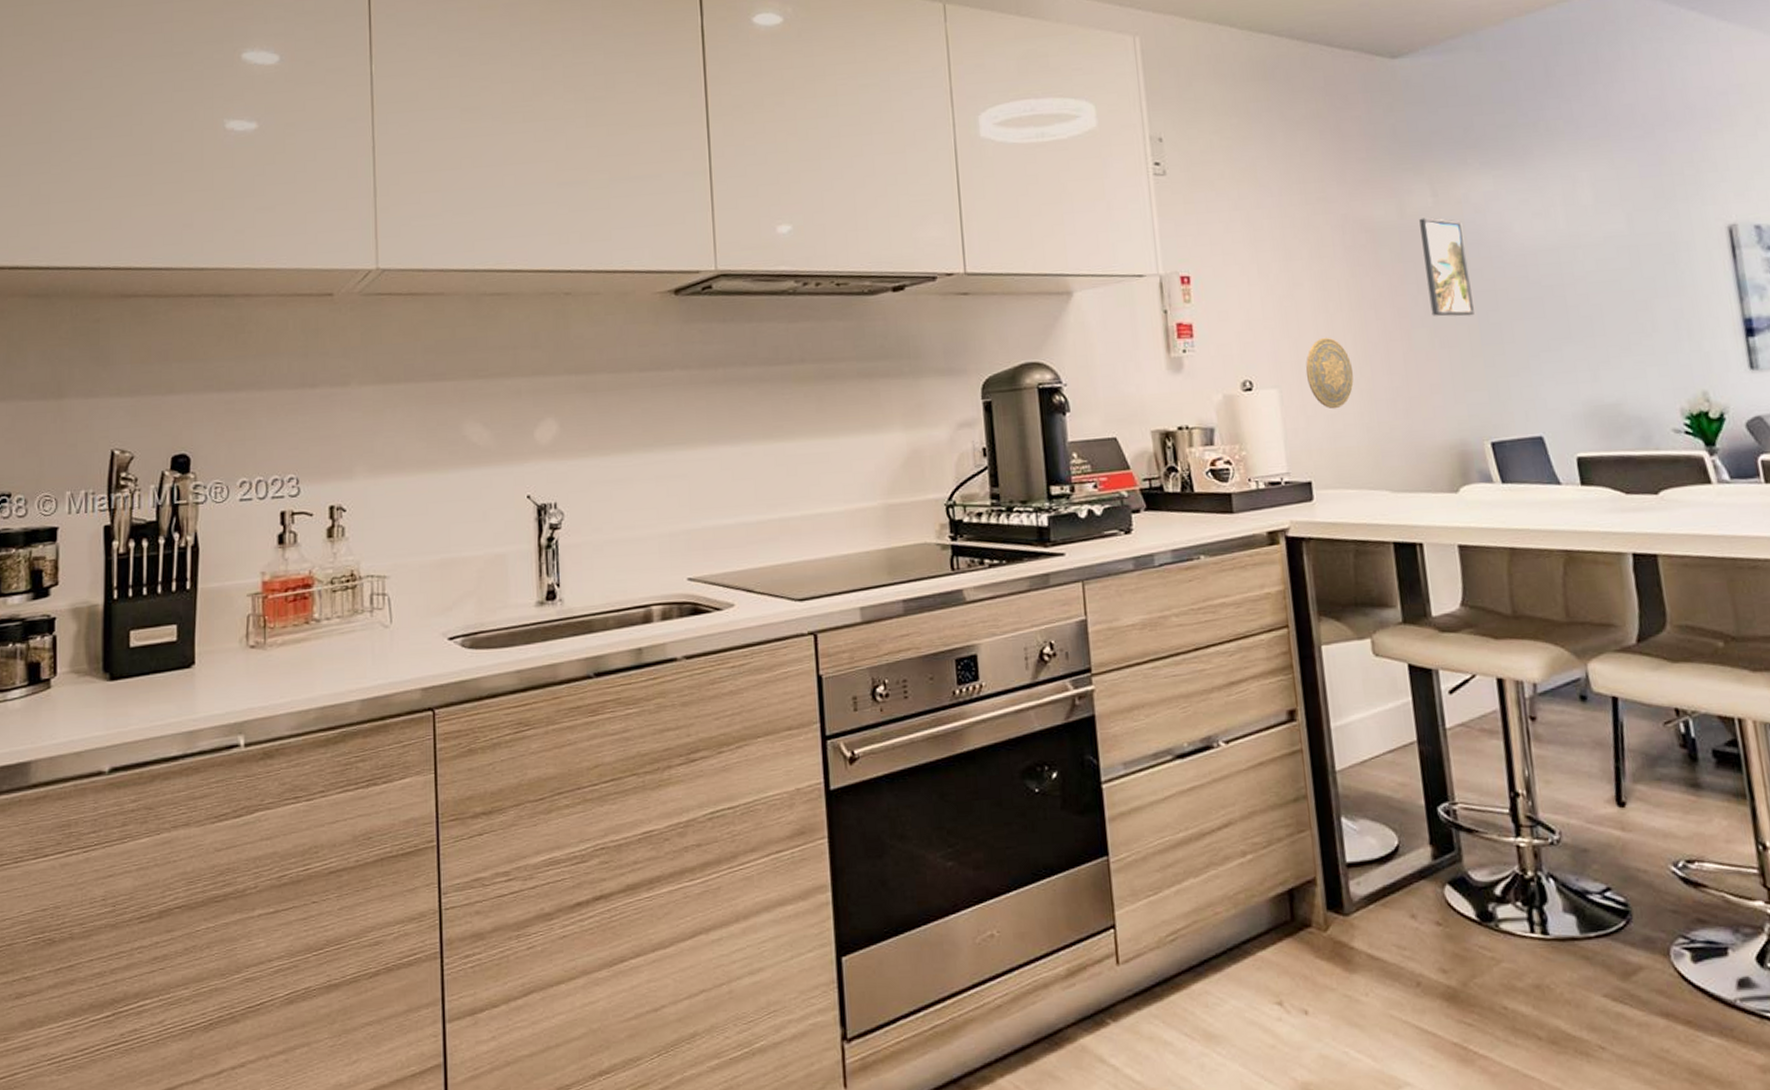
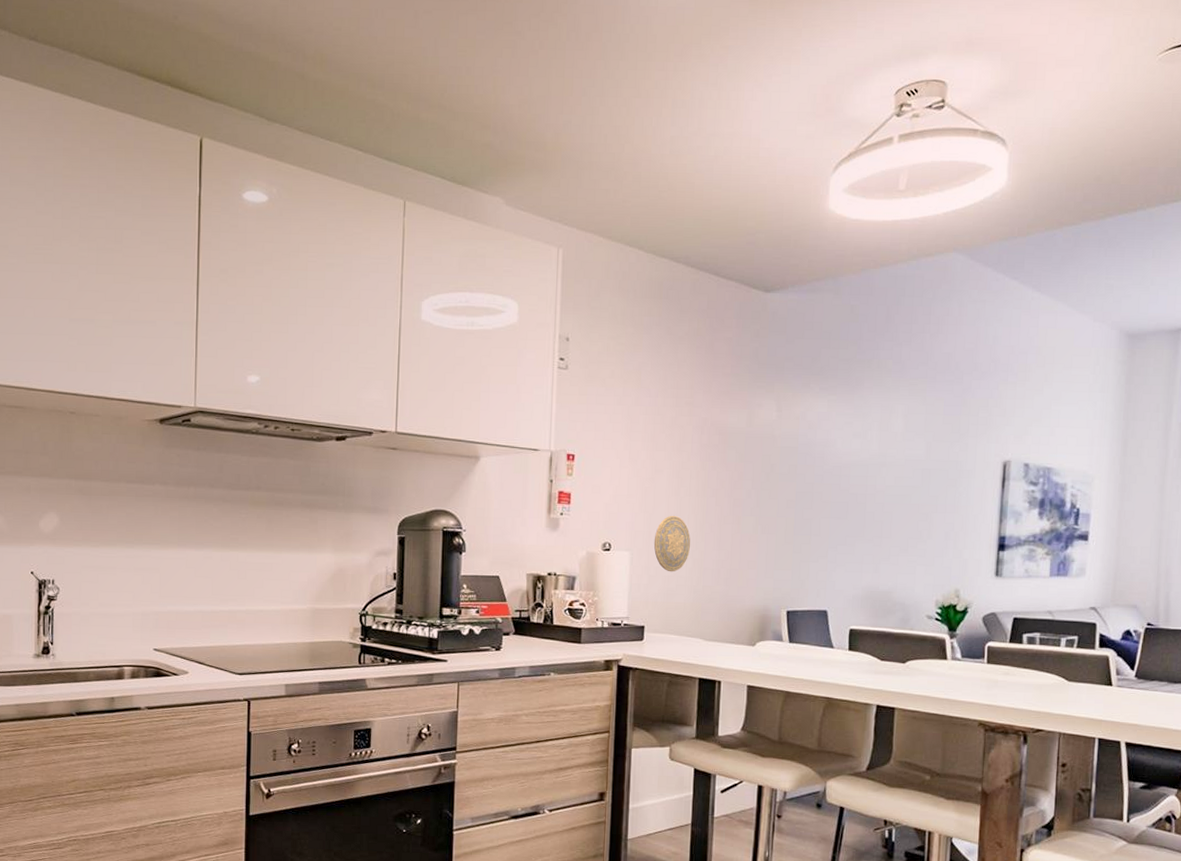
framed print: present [1419,217,1474,317] -> none [759,428,797,511]

